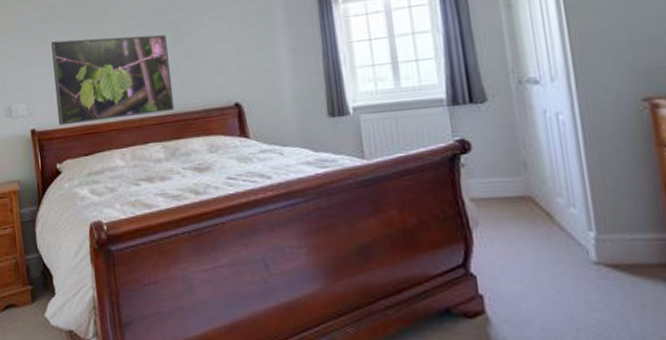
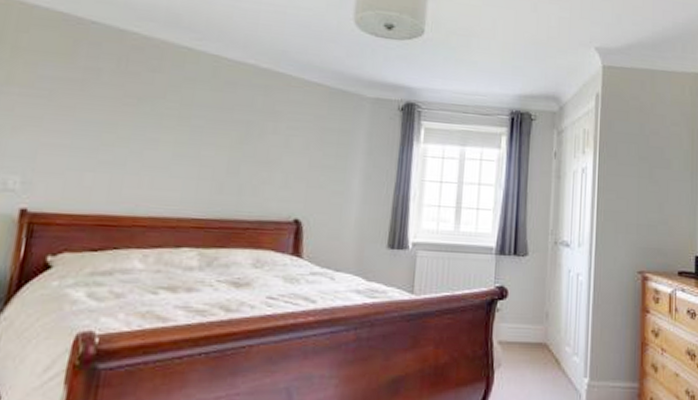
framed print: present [50,34,175,126] -> none [64,110,233,216]

